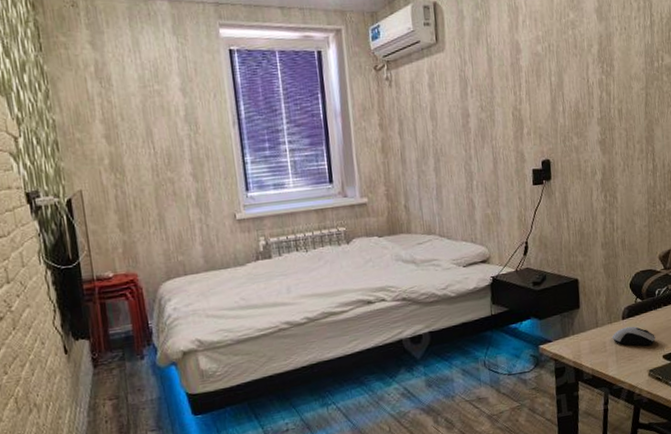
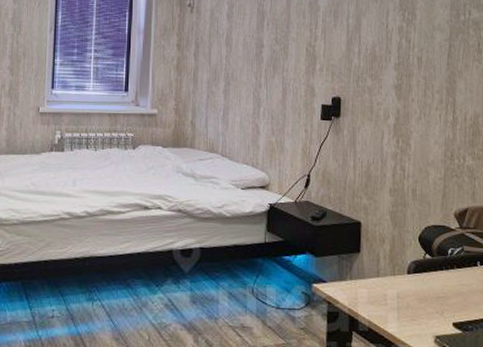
computer mouse: present [611,326,655,346] -> none [394,283,445,308]

